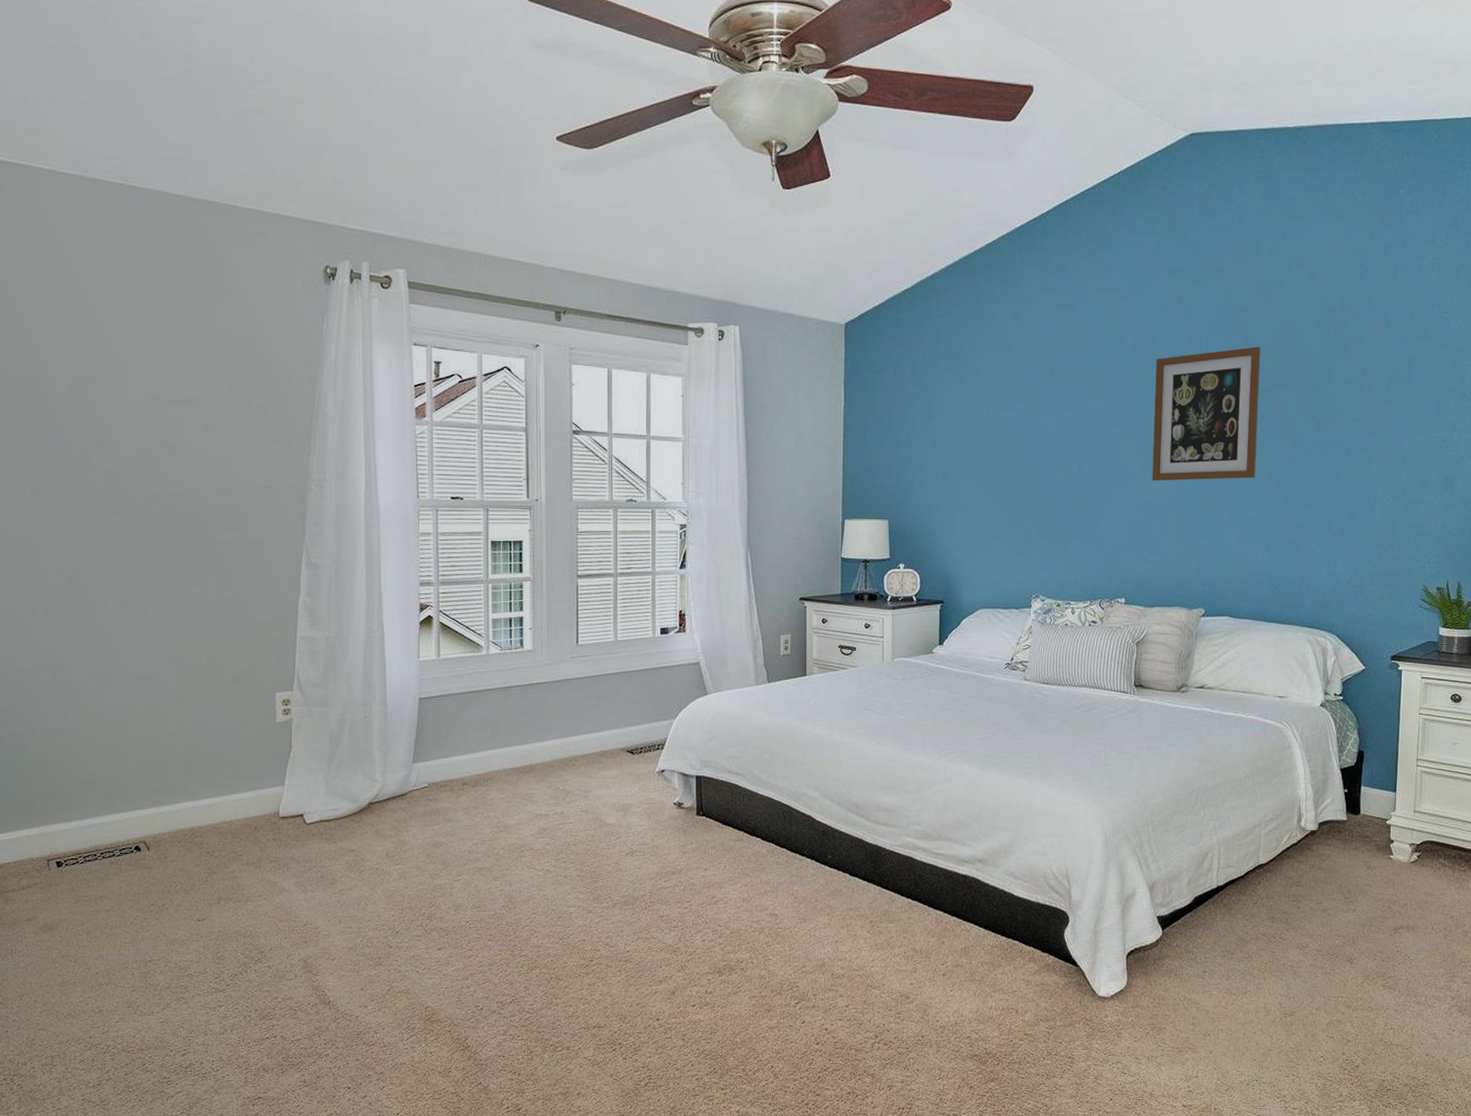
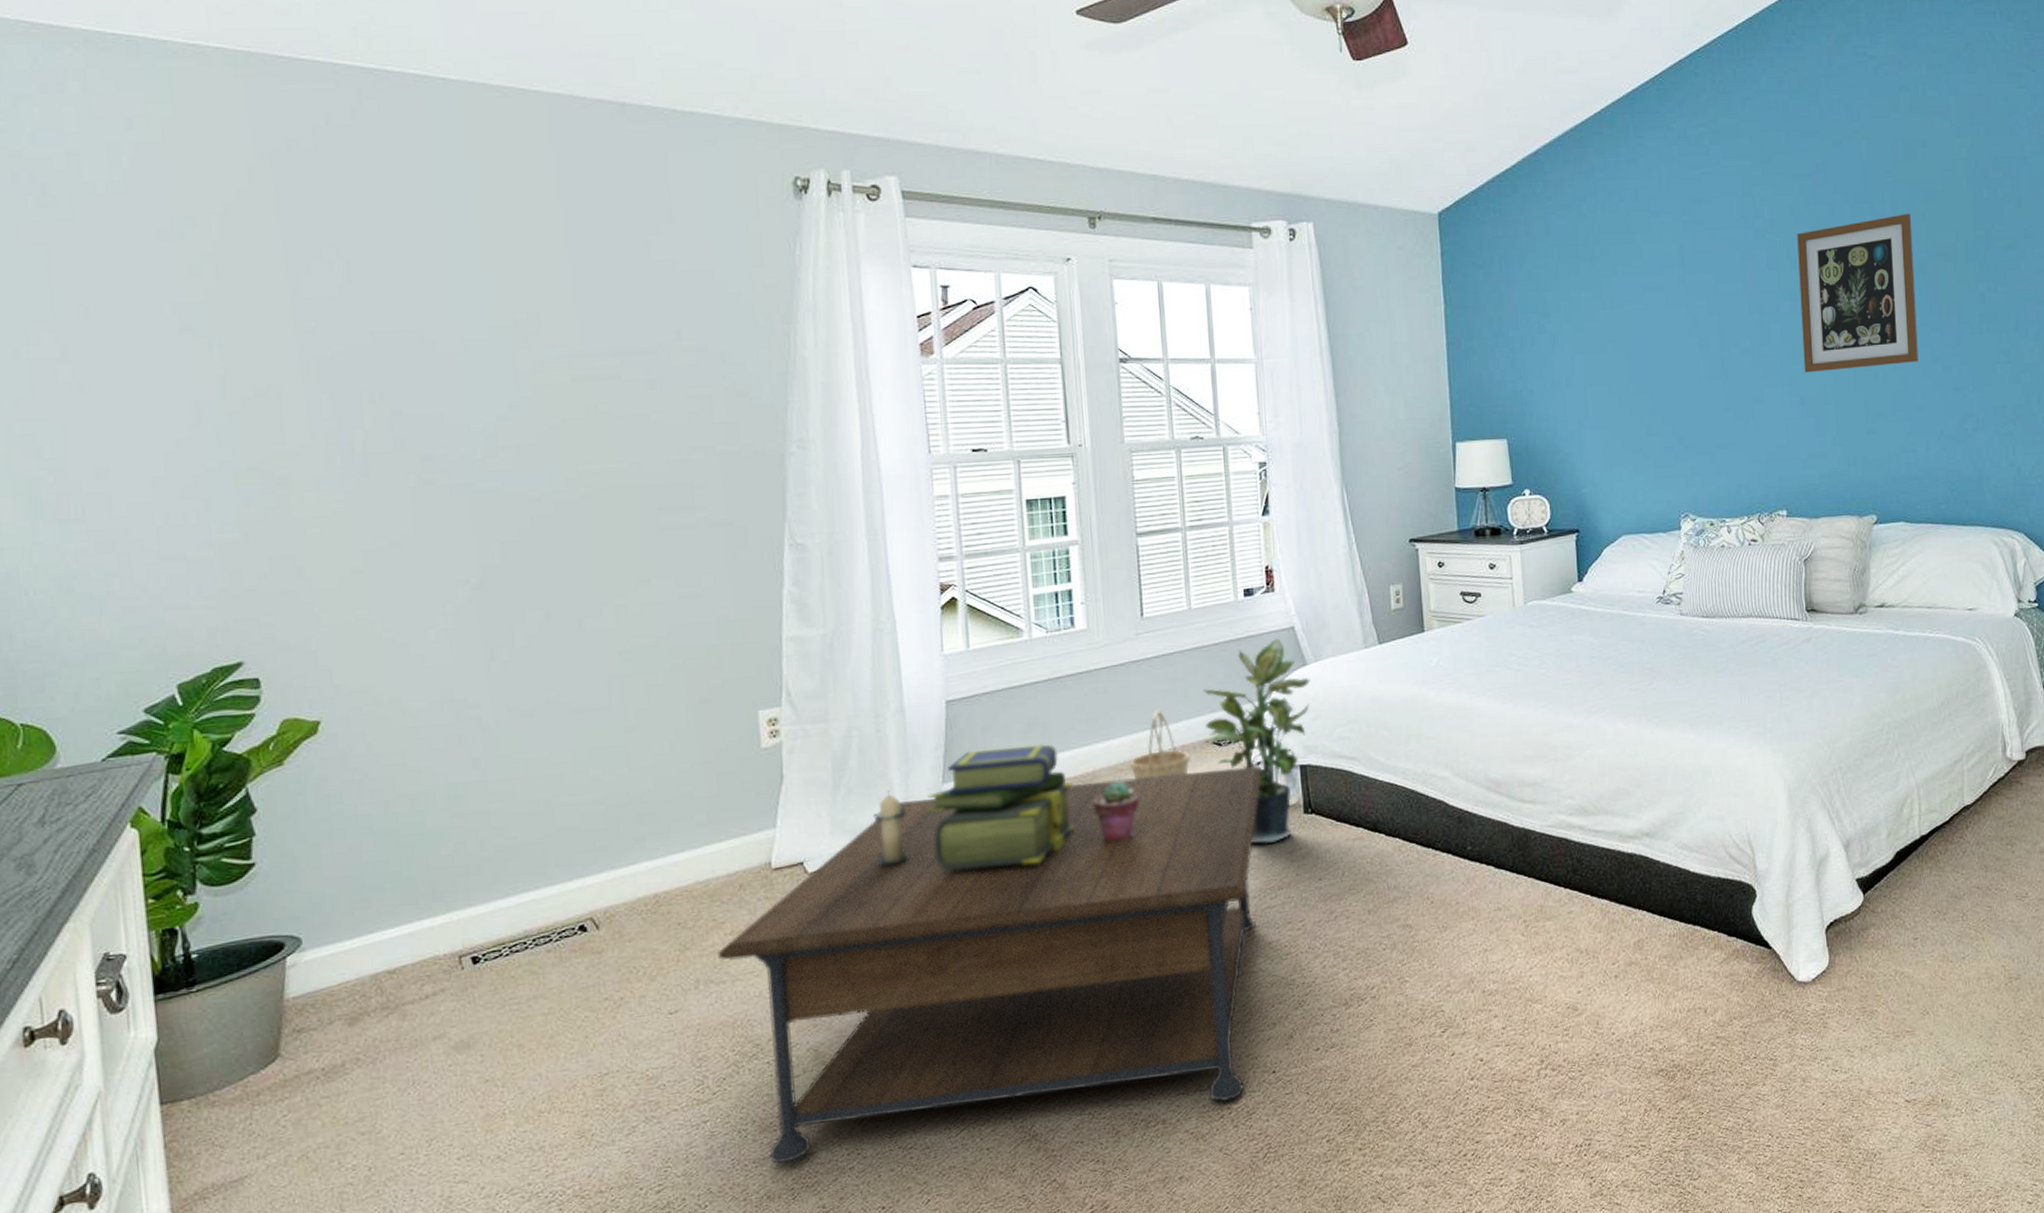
coffee table: none [236,773,665,1044] -> present [718,766,1263,1164]
candle: none [358,765,384,824] -> present [873,790,909,866]
stack of books: none [400,739,514,833] -> present [927,744,1076,870]
potted succulent: none [529,775,565,823] -> present [1093,781,1139,843]
basket: none [560,721,609,775] -> present [1129,711,1191,780]
potted plant: none [622,671,710,837] -> present [1203,639,1311,845]

